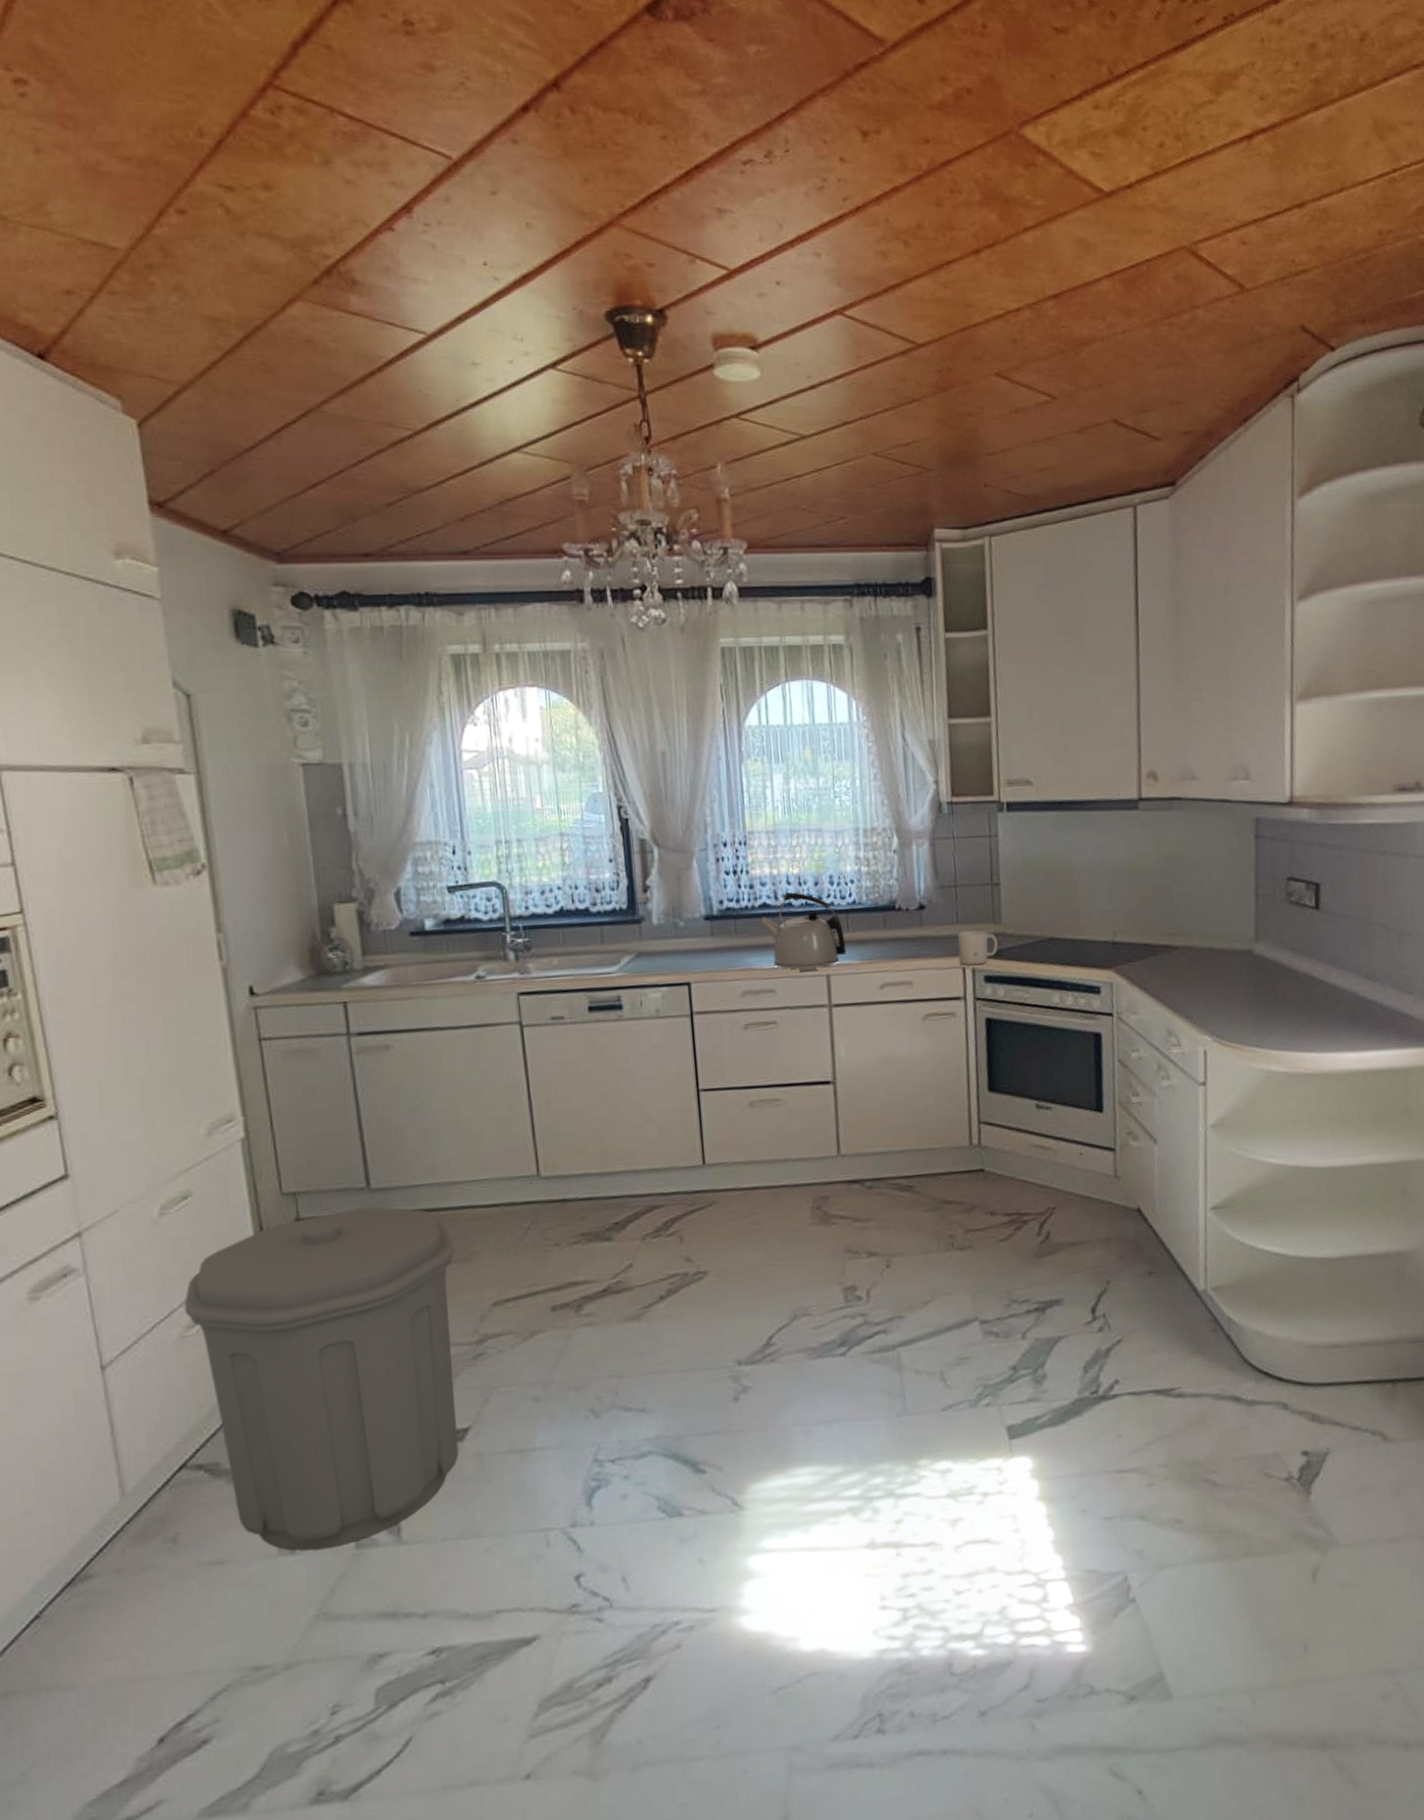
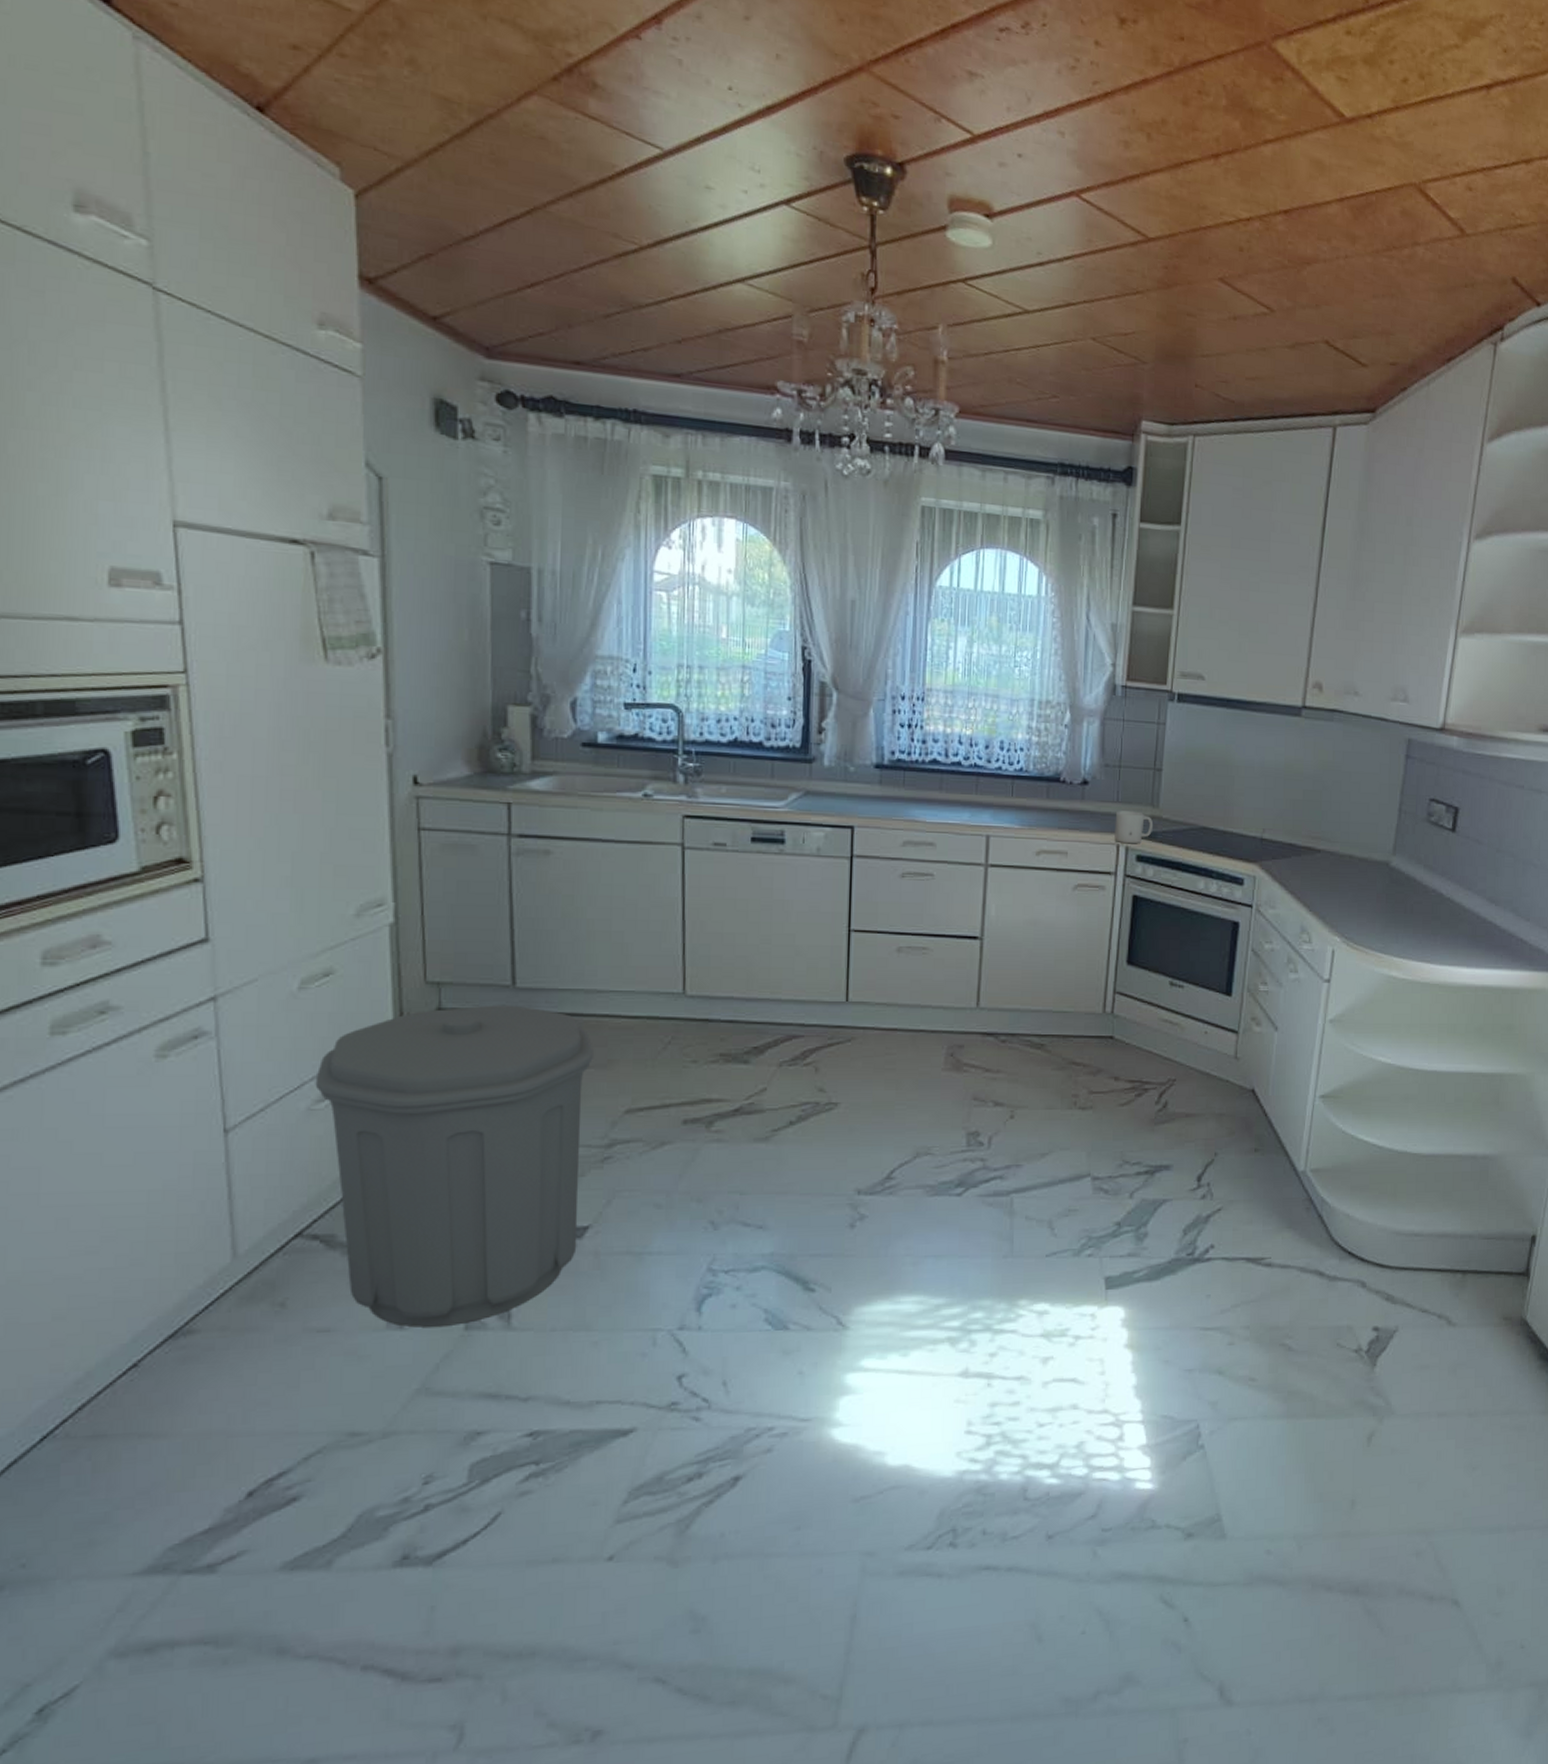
kettle: present [759,892,847,972] -> none [928,752,1009,830]

